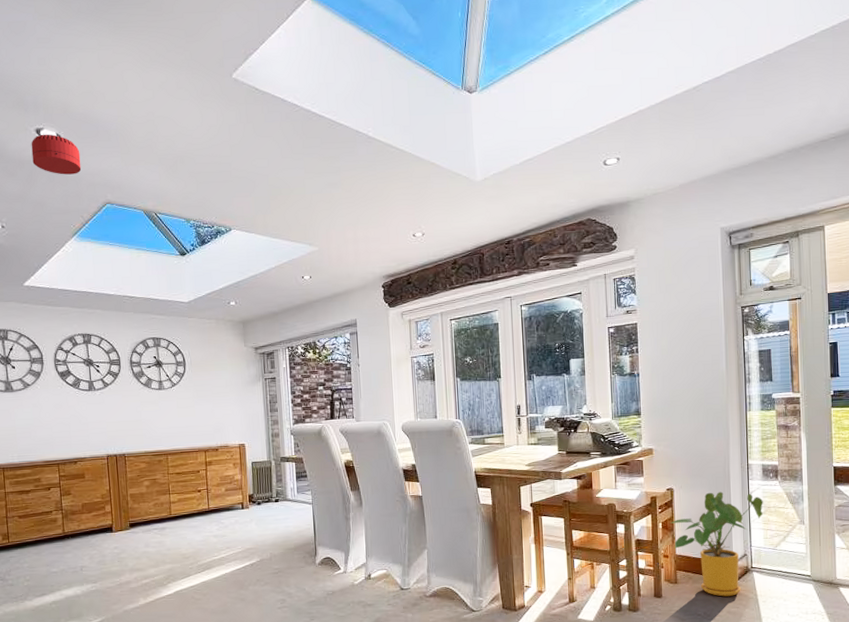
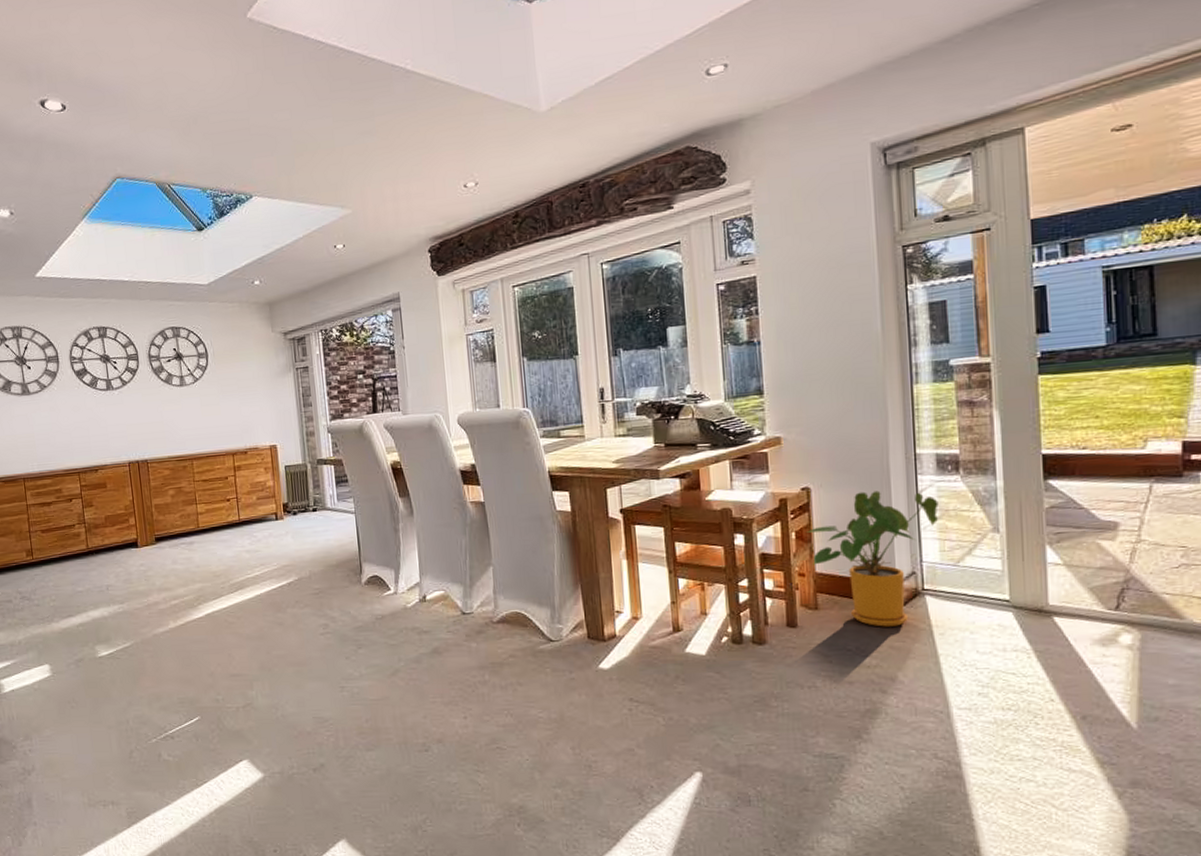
smoke detector: present [31,134,82,175] -> none [36,105,89,150]

